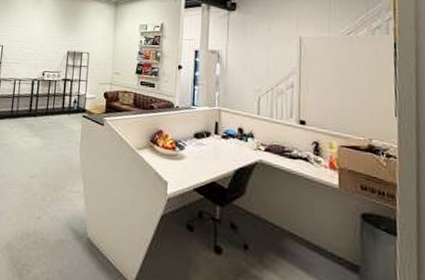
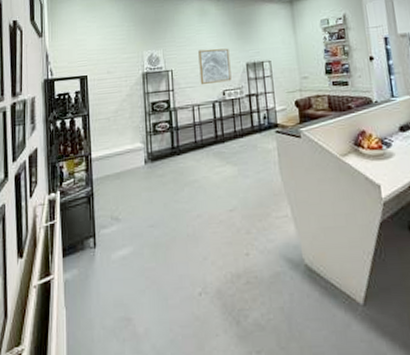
wall art: none [25,32,55,64] -> present [198,48,232,85]

